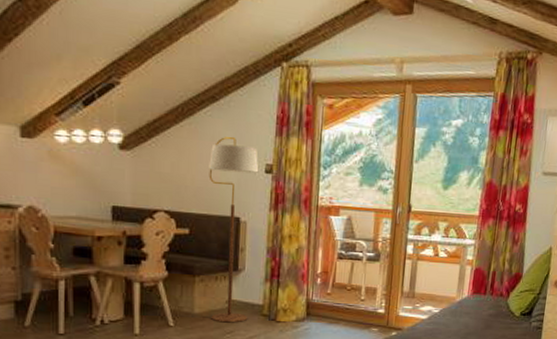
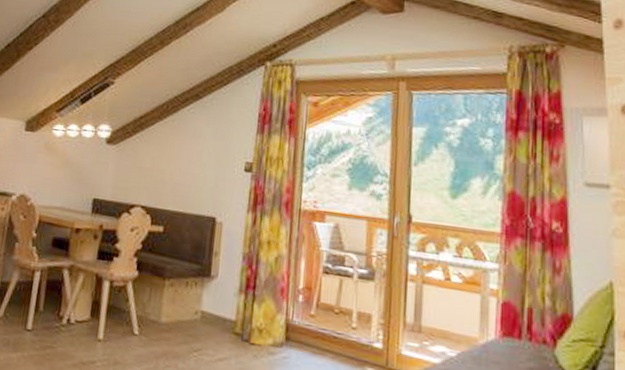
floor lamp: present [209,136,259,323] -> none [178,133,239,339]

